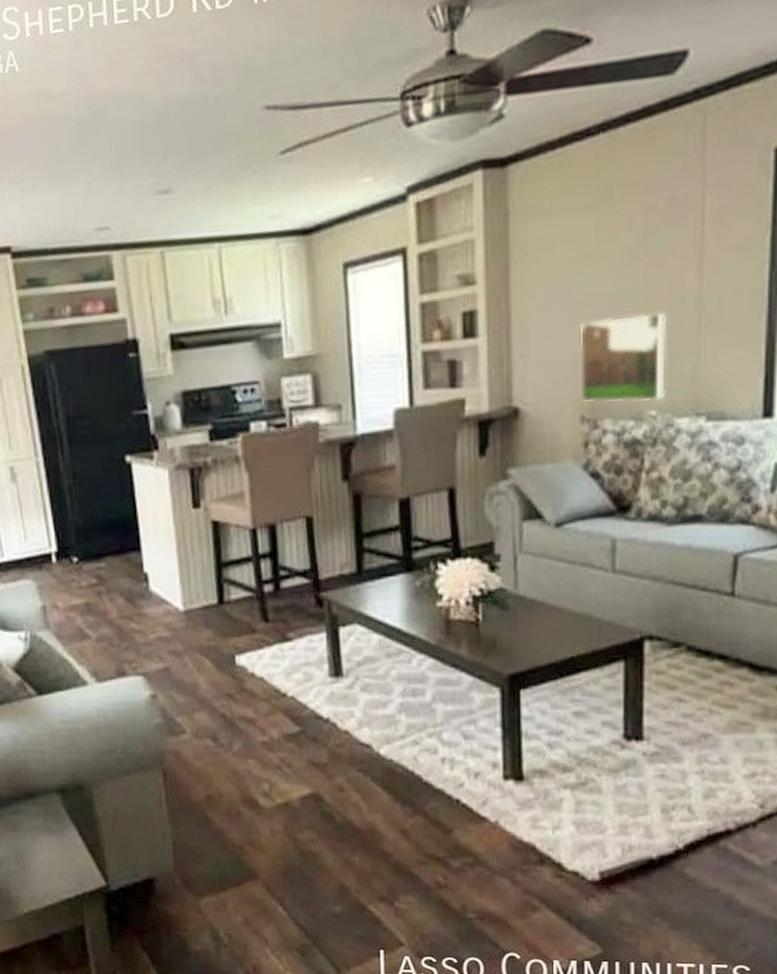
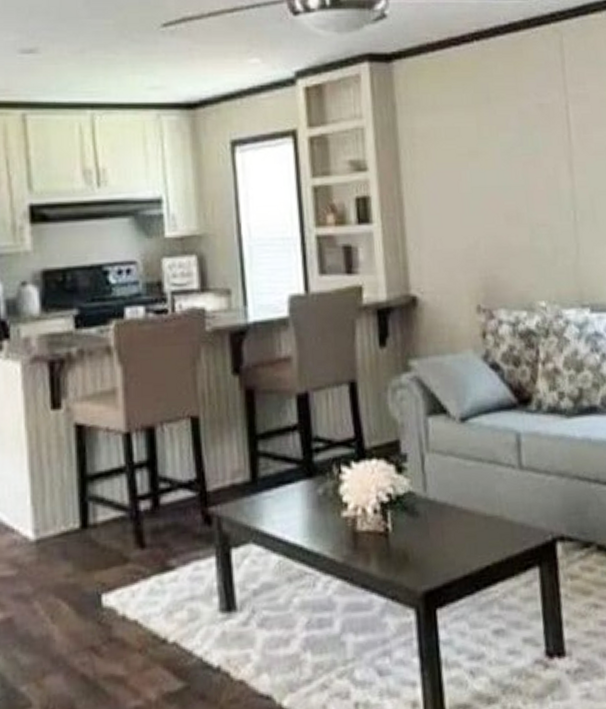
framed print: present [580,312,667,403] -> none [470,207,553,293]

